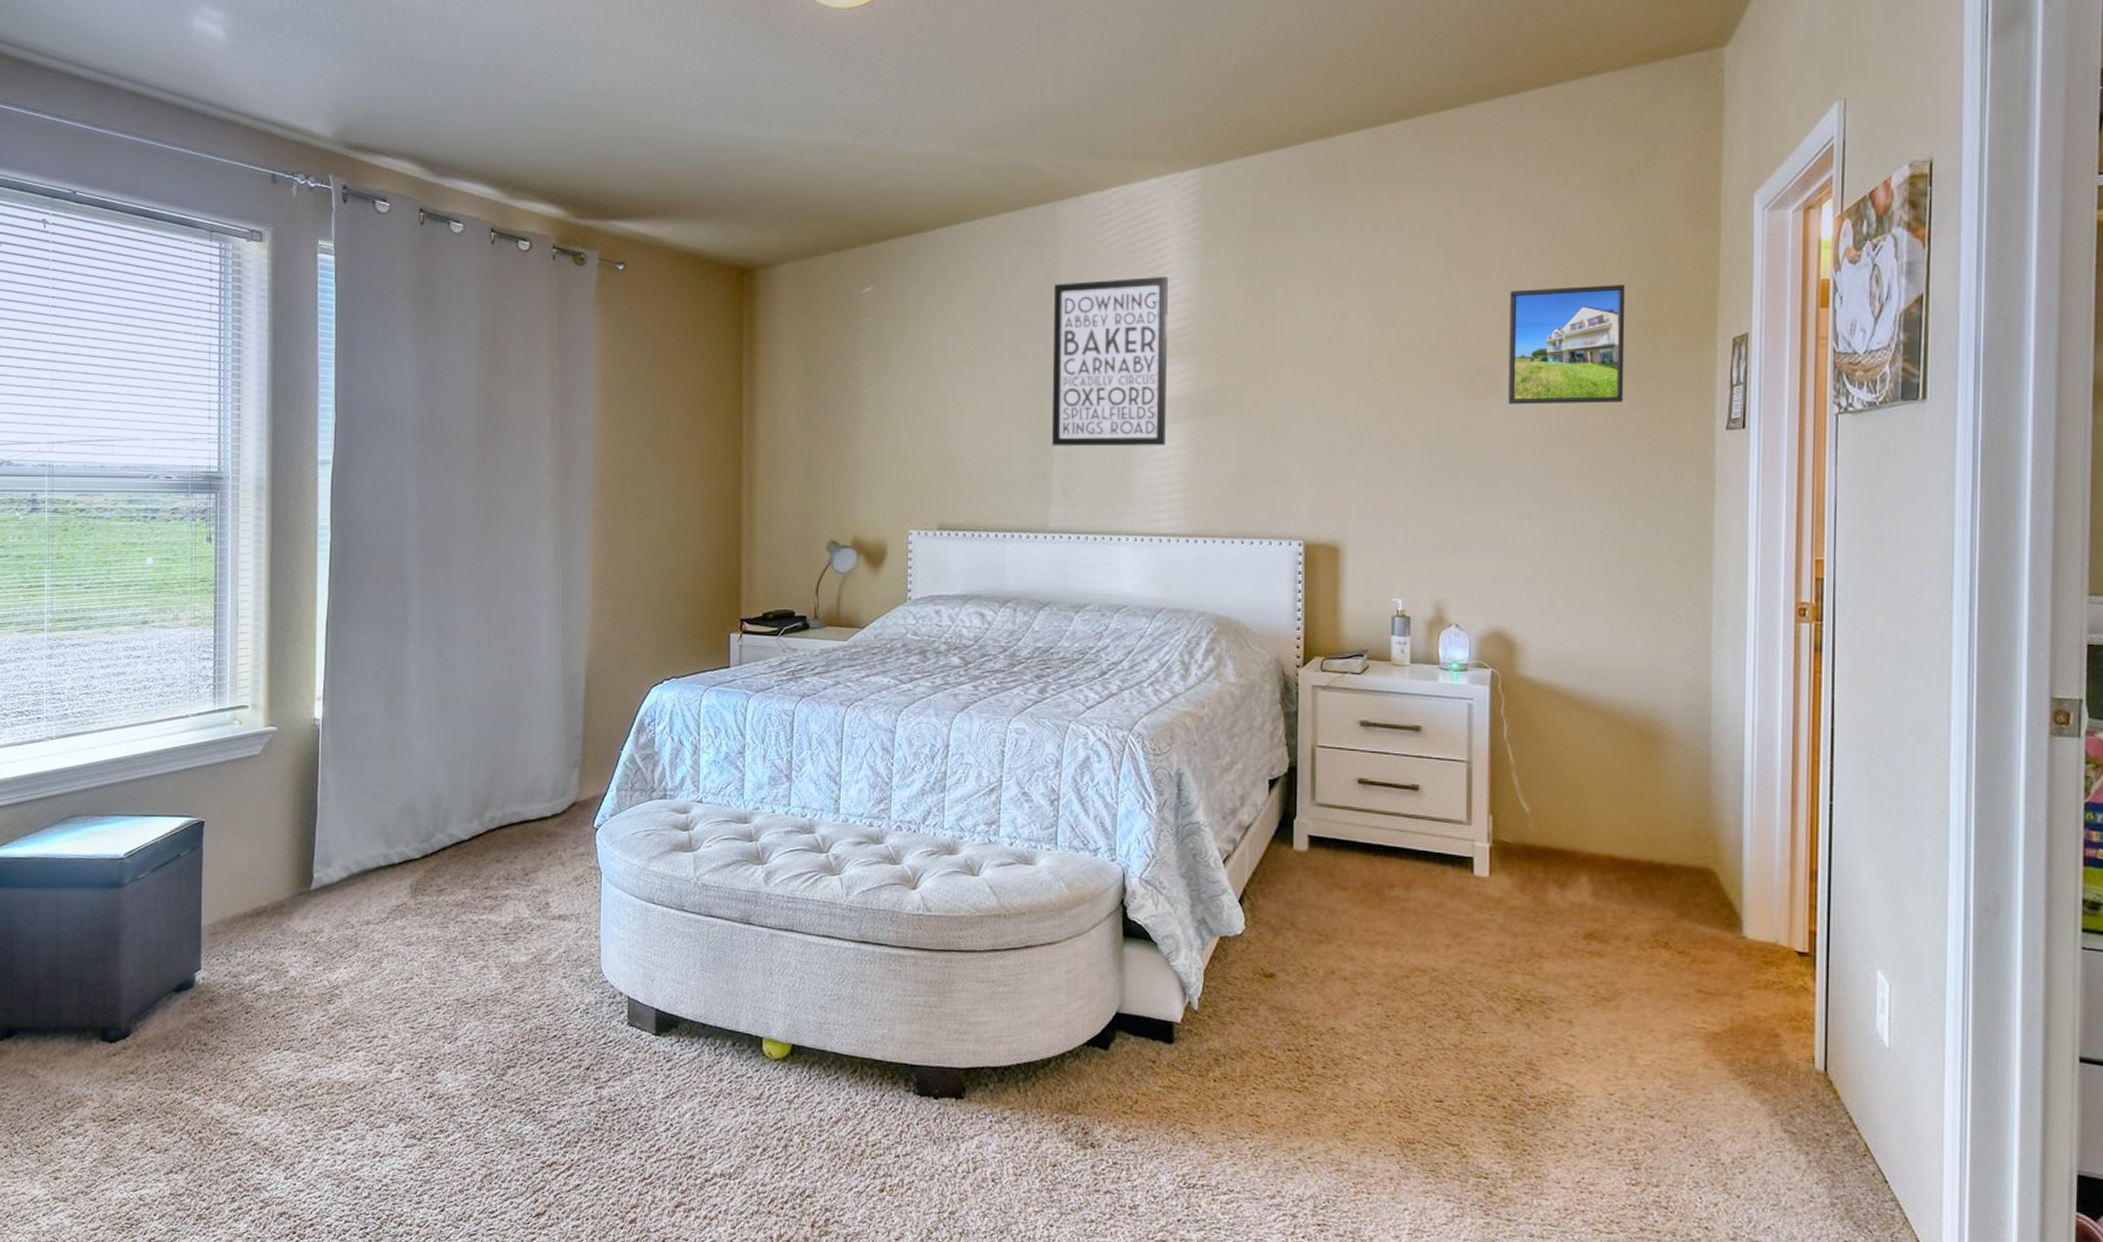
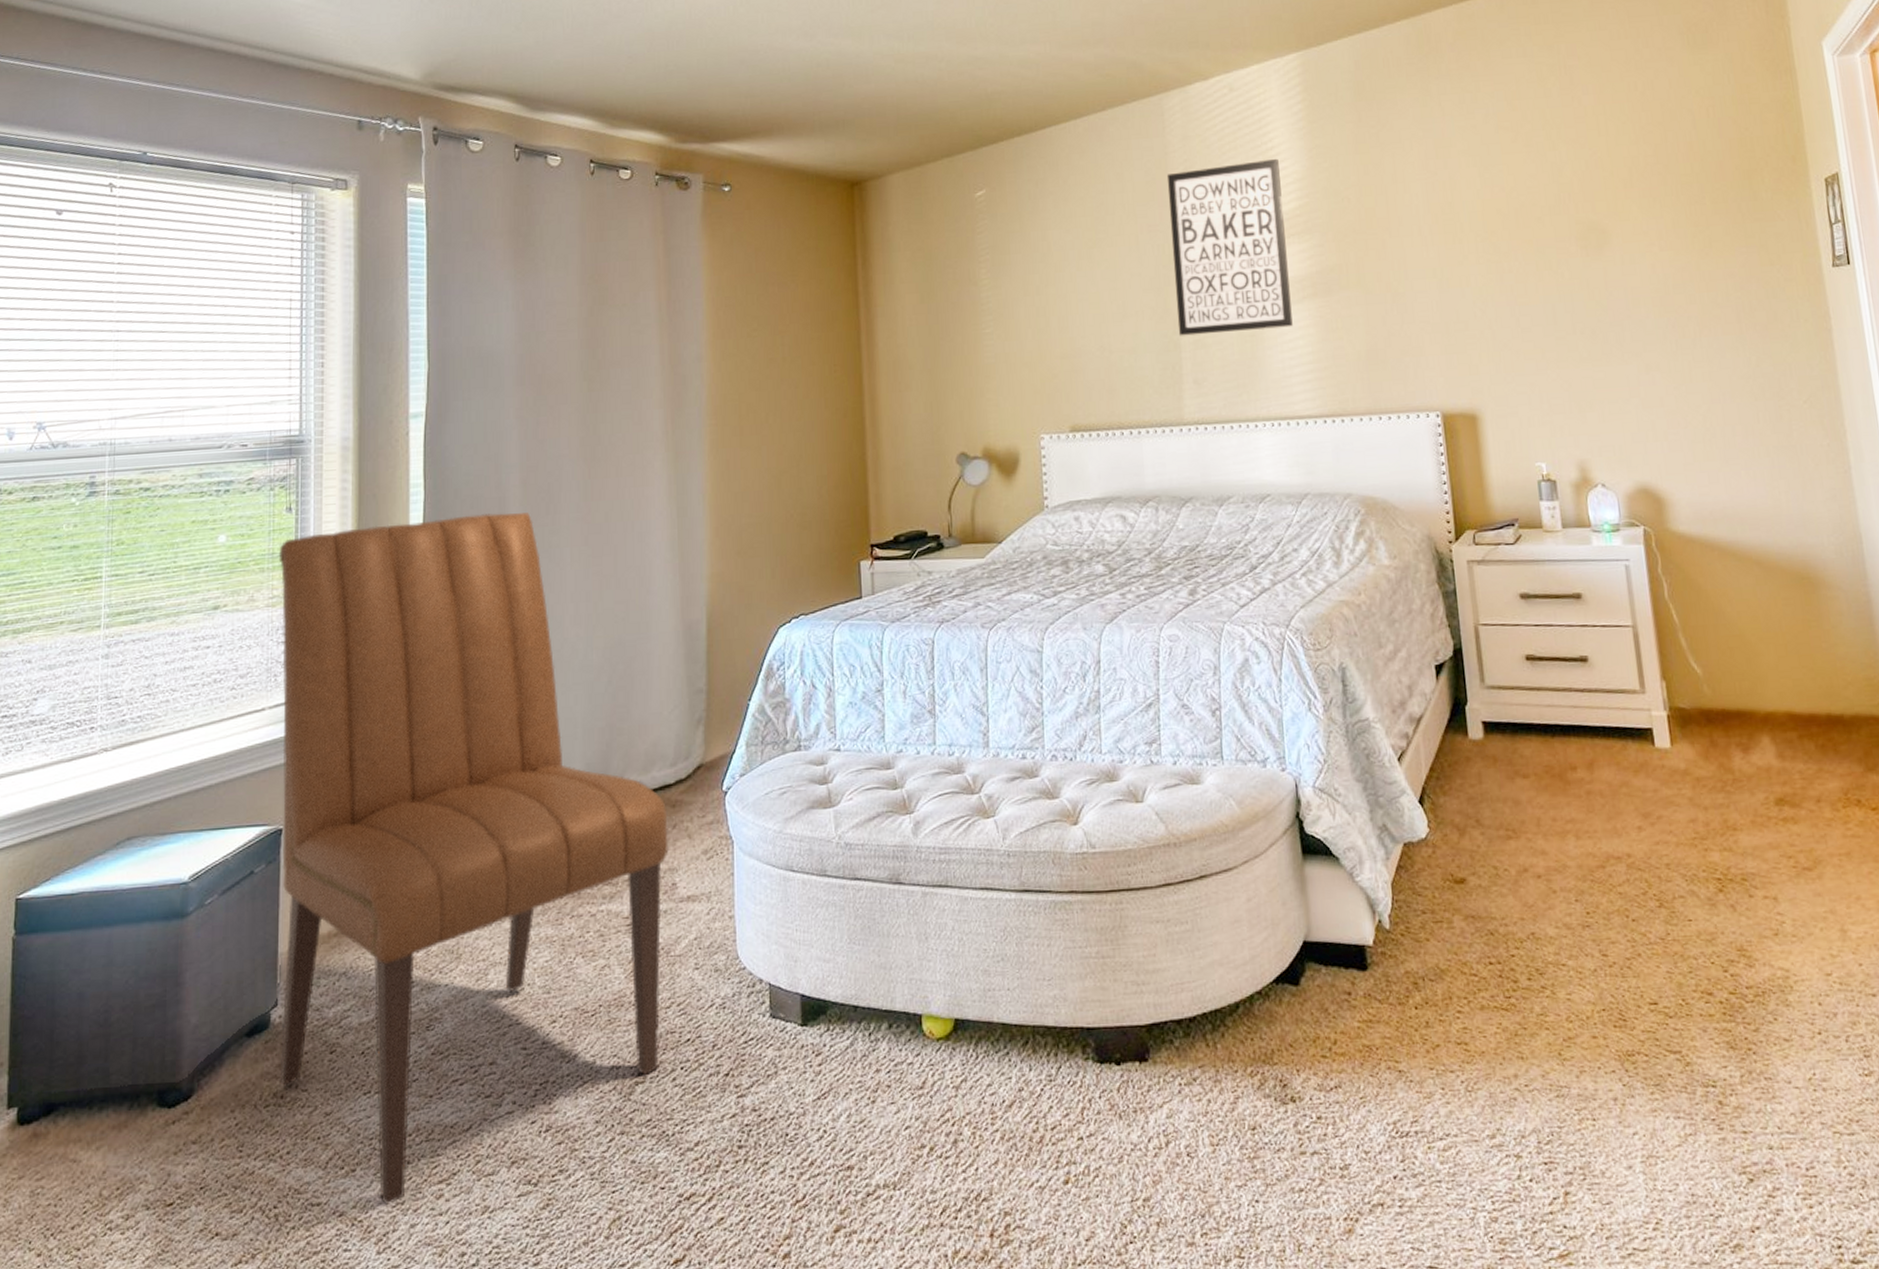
chair: none [200,559,544,1141] -> present [278,513,669,1205]
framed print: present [1508,285,1626,405] -> none [1609,135,1732,259]

